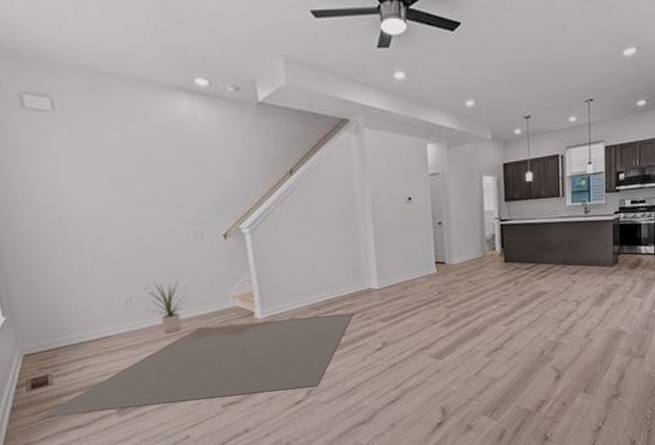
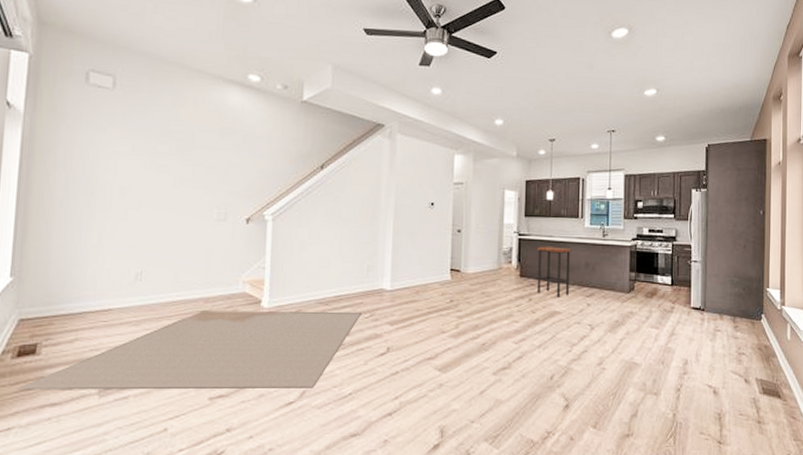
house plant: present [142,281,187,334] -> none [152,258,199,313]
bar stool: none [519,228,554,278] -> present [536,246,571,298]

